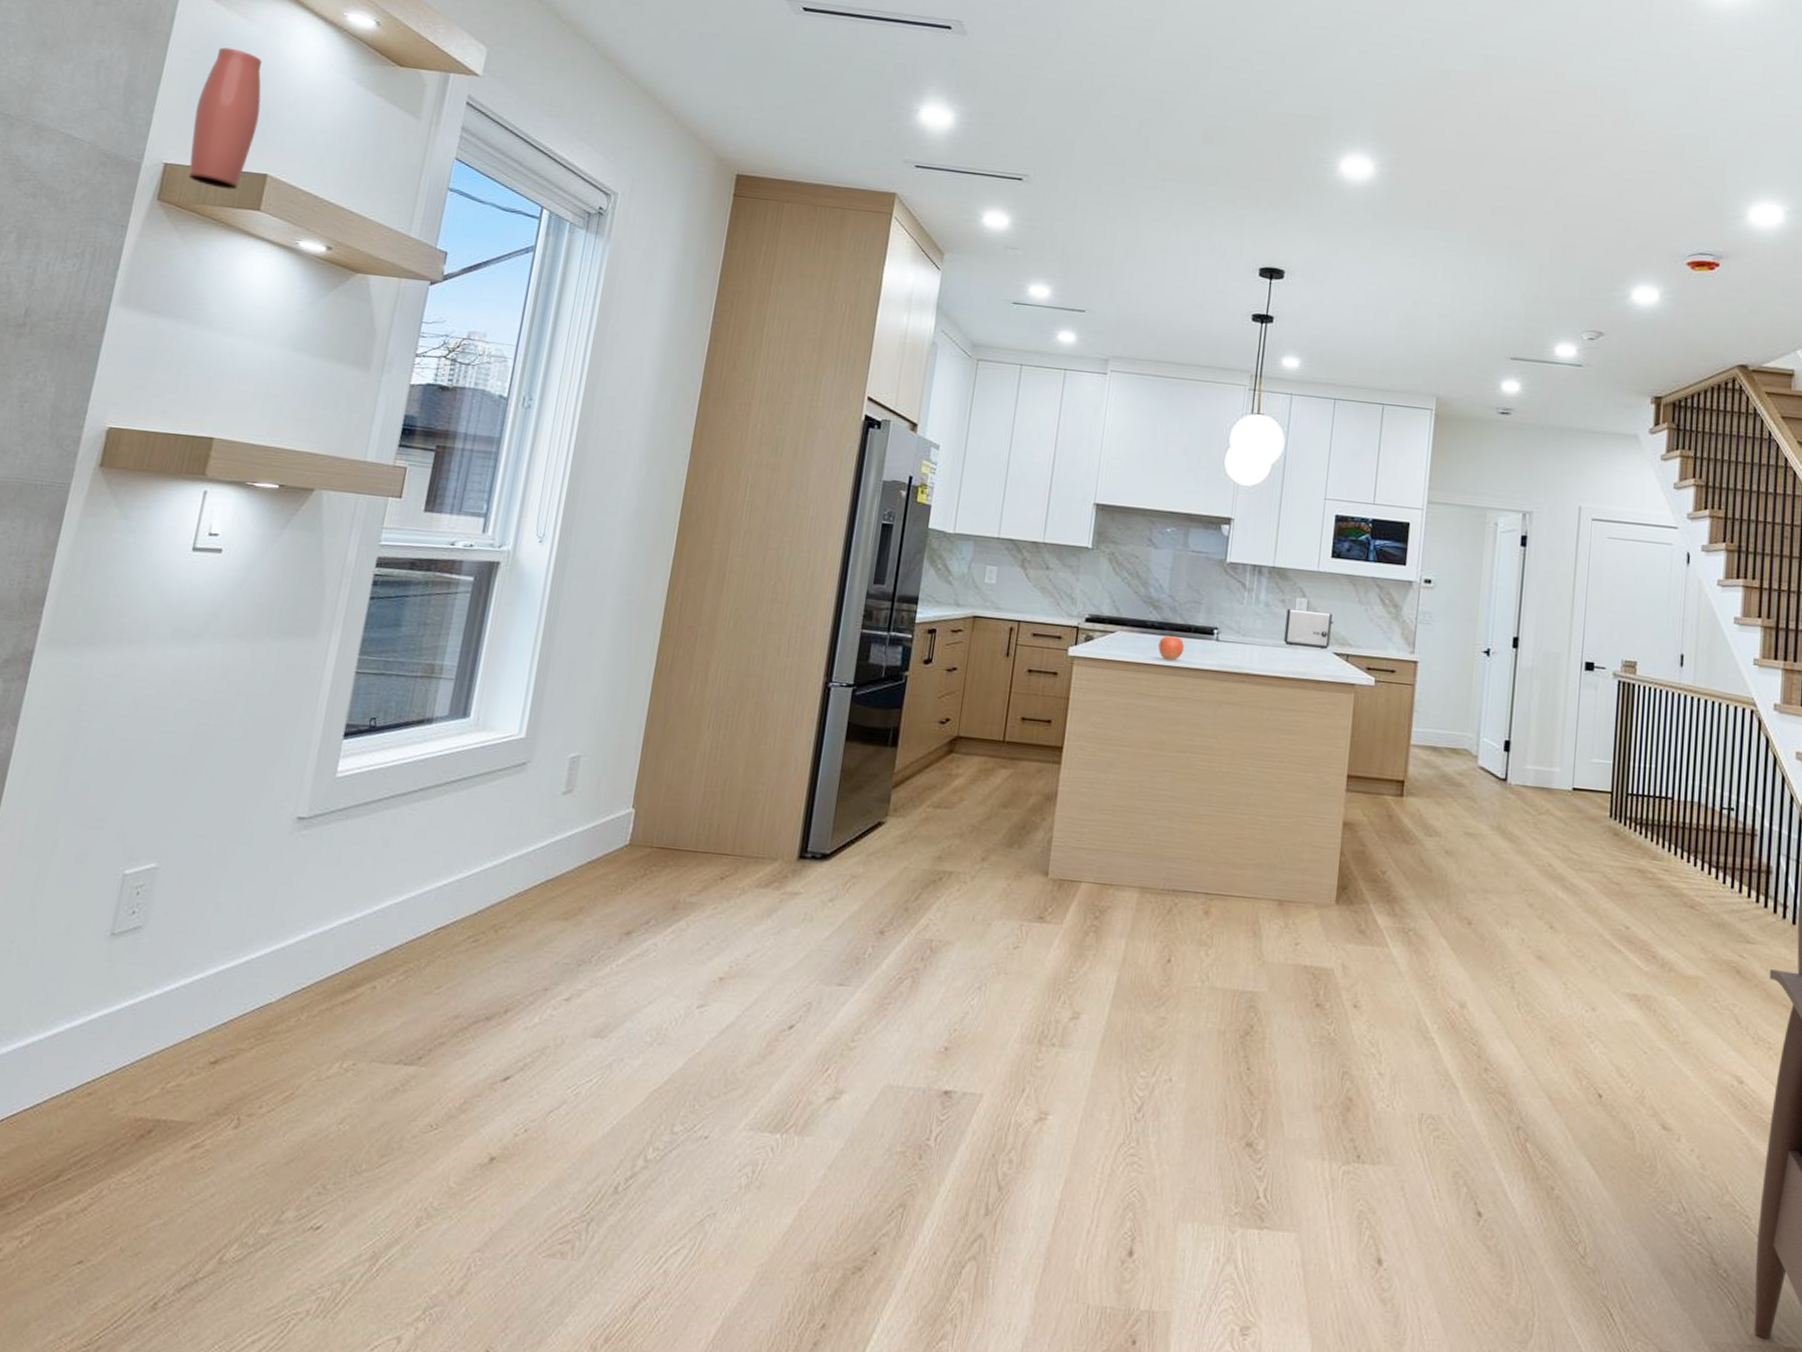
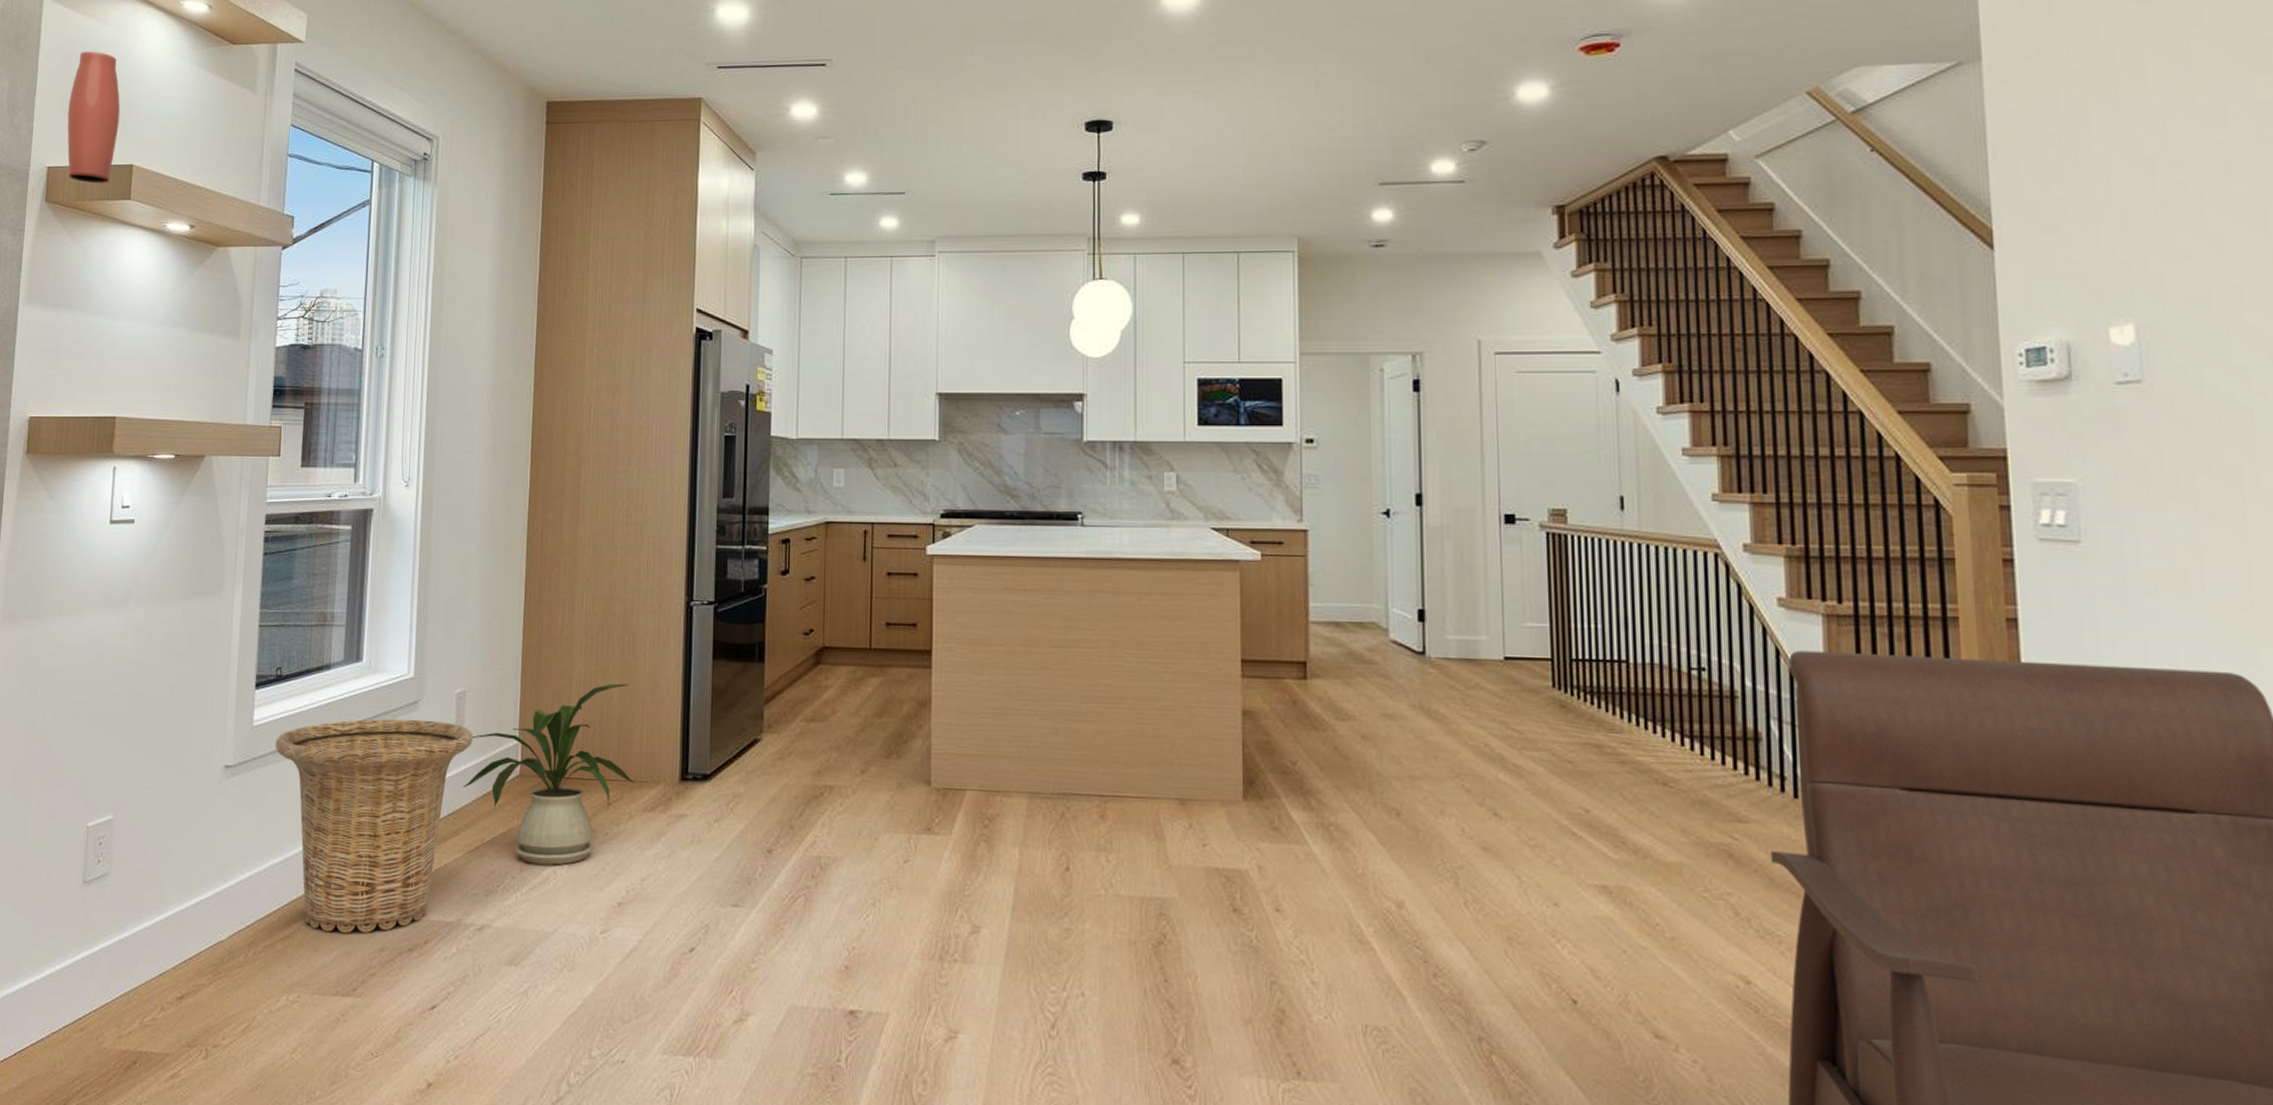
basket: none [358,778,583,1000] -> present [275,719,473,934]
house plant: none [566,758,756,938] -> present [463,683,635,866]
fruit: present [1158,635,1185,661] -> none [1020,524,1048,551]
toaster: present [1283,608,1334,650] -> none [1154,484,1209,526]

